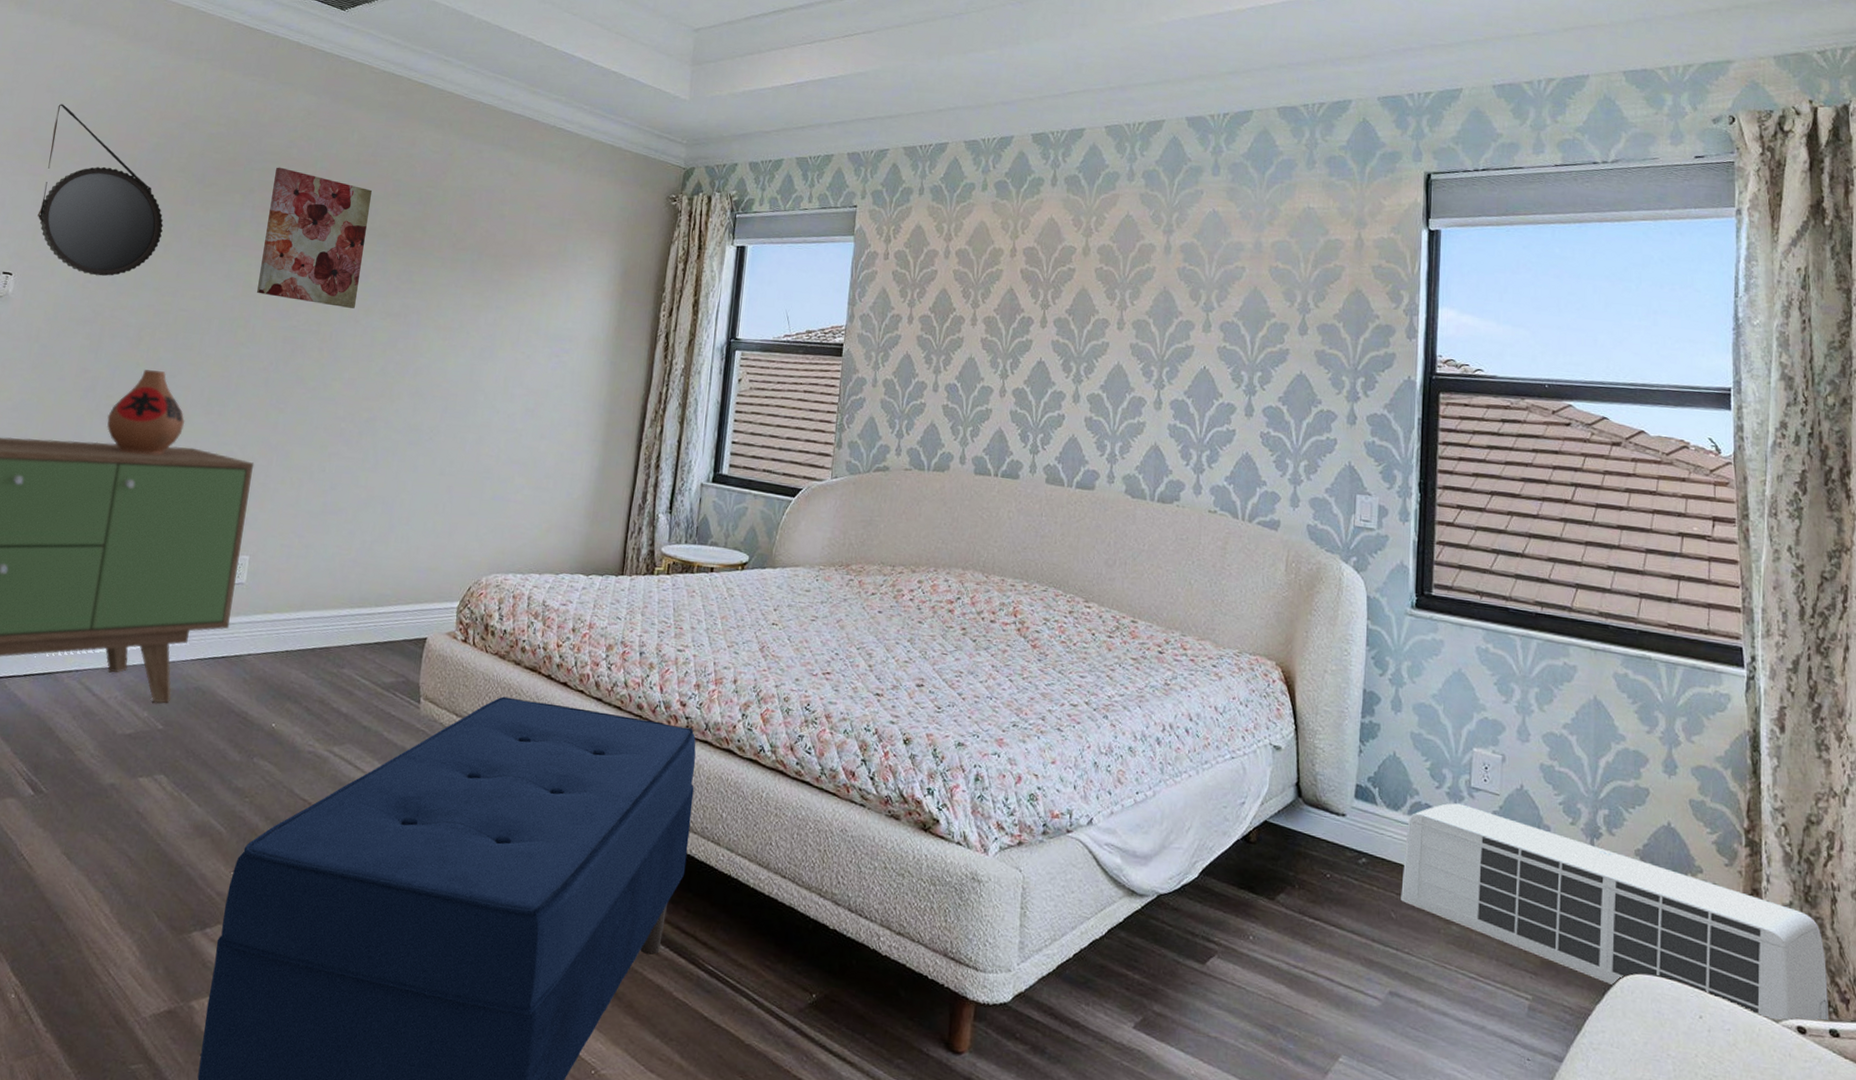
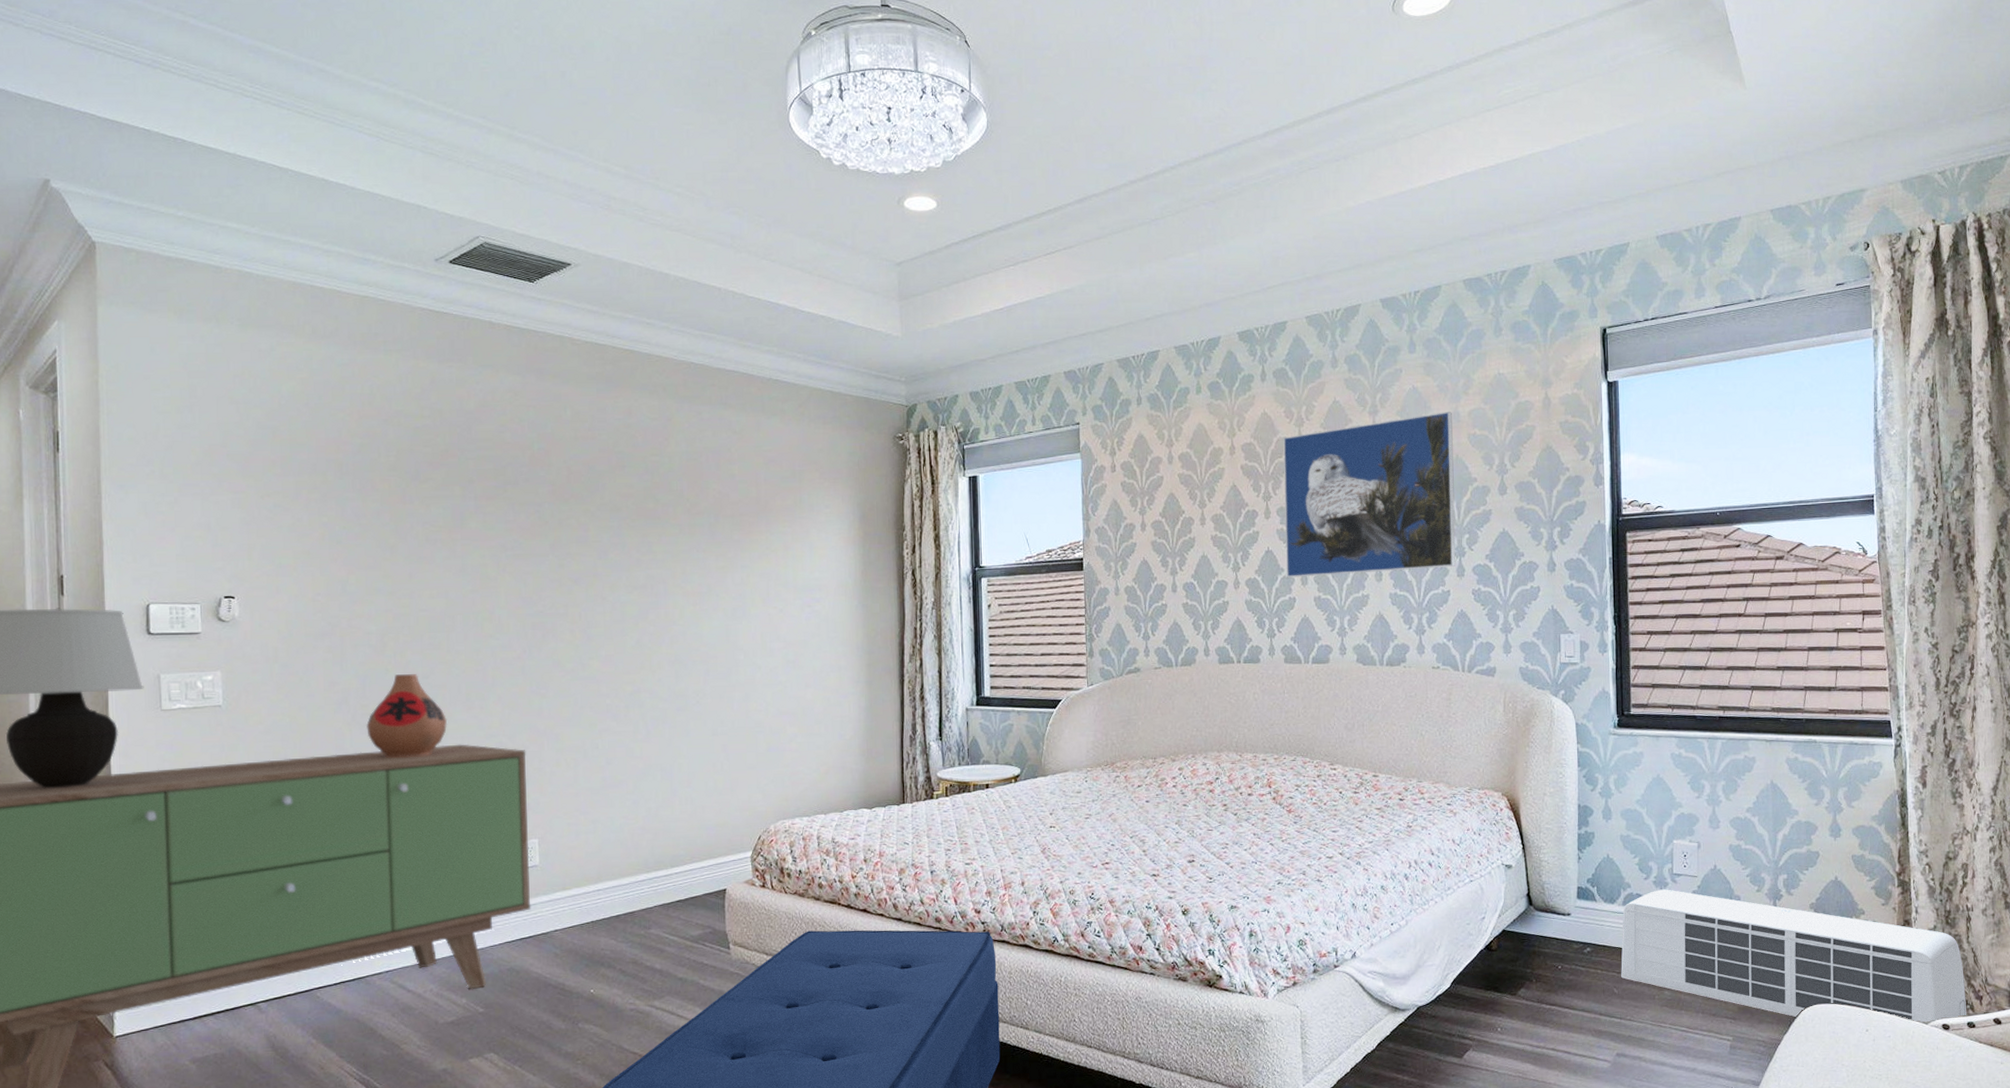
home mirror: present [37,104,163,277] -> none [245,415,385,588]
wall art: present [257,167,372,308] -> none [492,453,600,587]
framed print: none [1058,240,1254,405] -> present [1283,412,1456,578]

